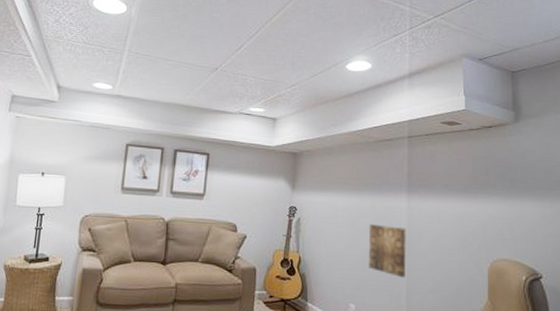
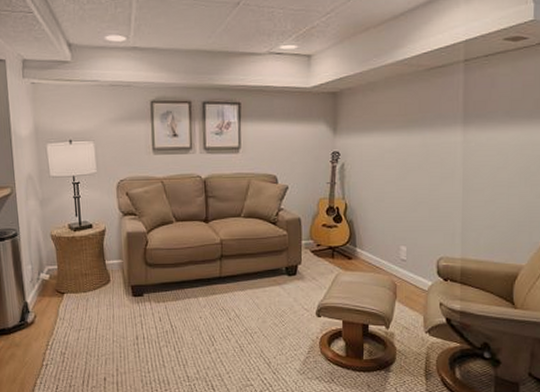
wall art: present [368,225,407,278] -> none [419,163,462,217]

